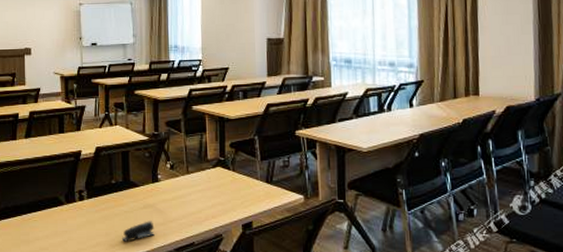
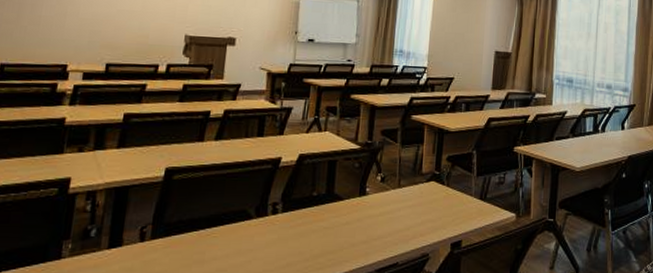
stapler: present [121,221,155,242] -> none [316,238,356,262]

